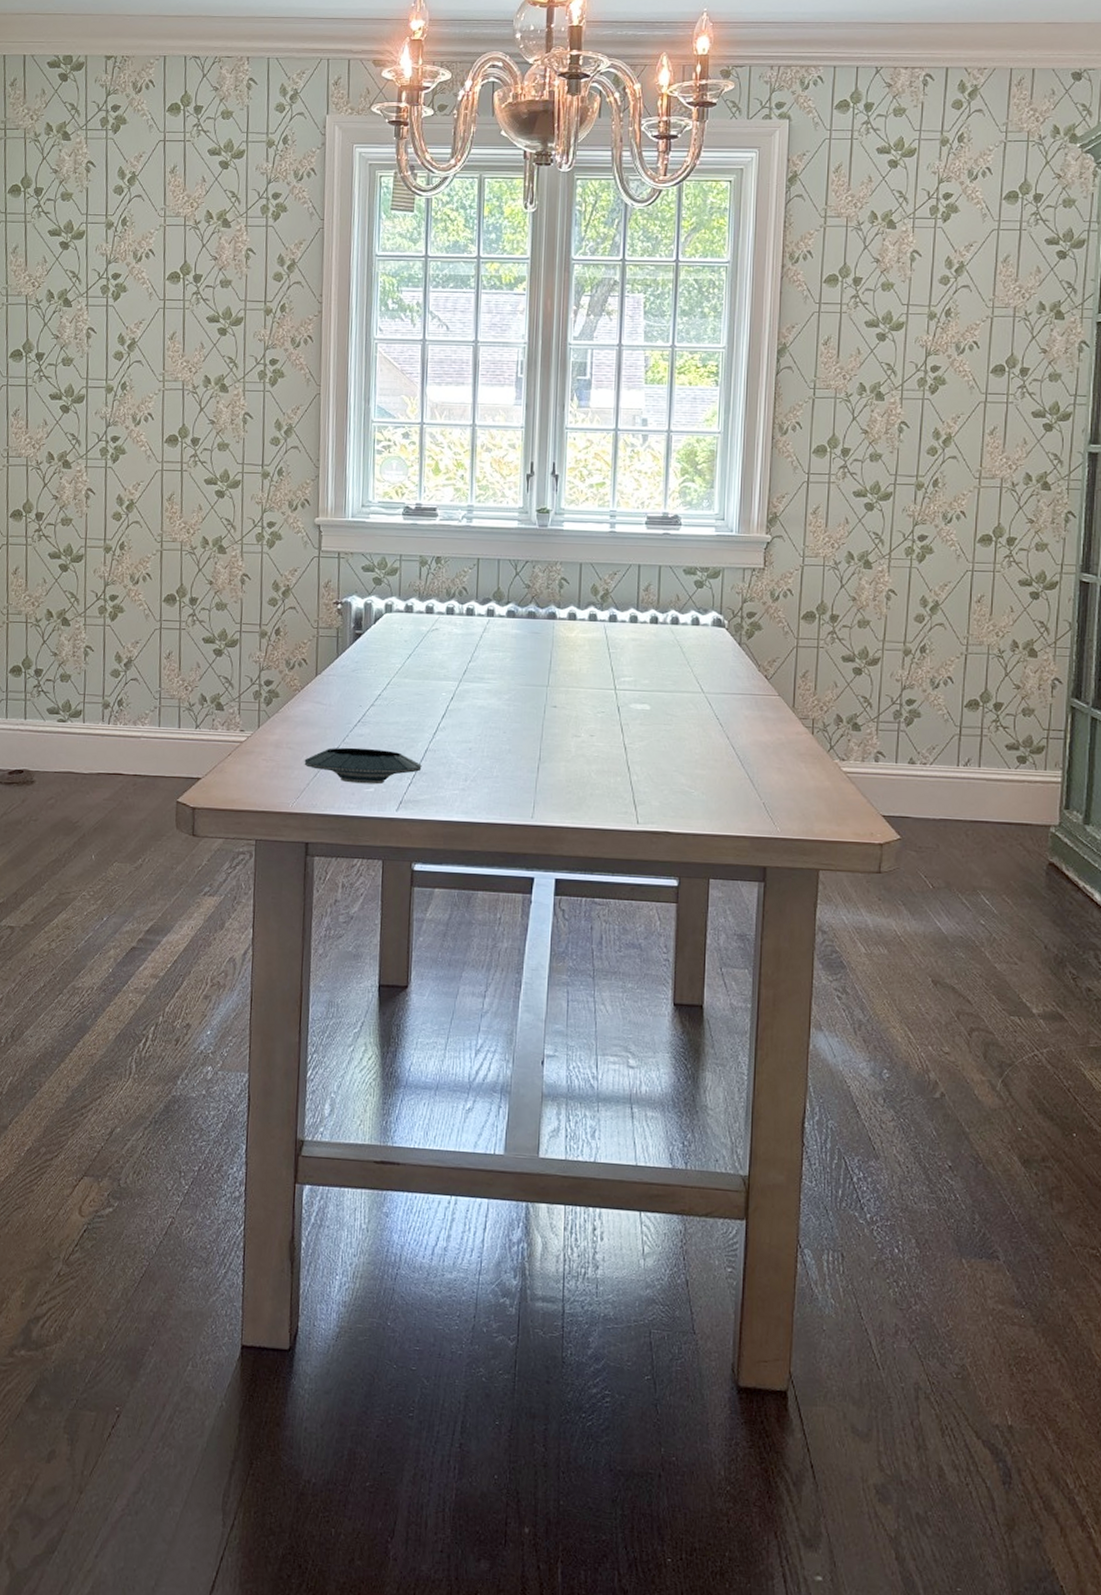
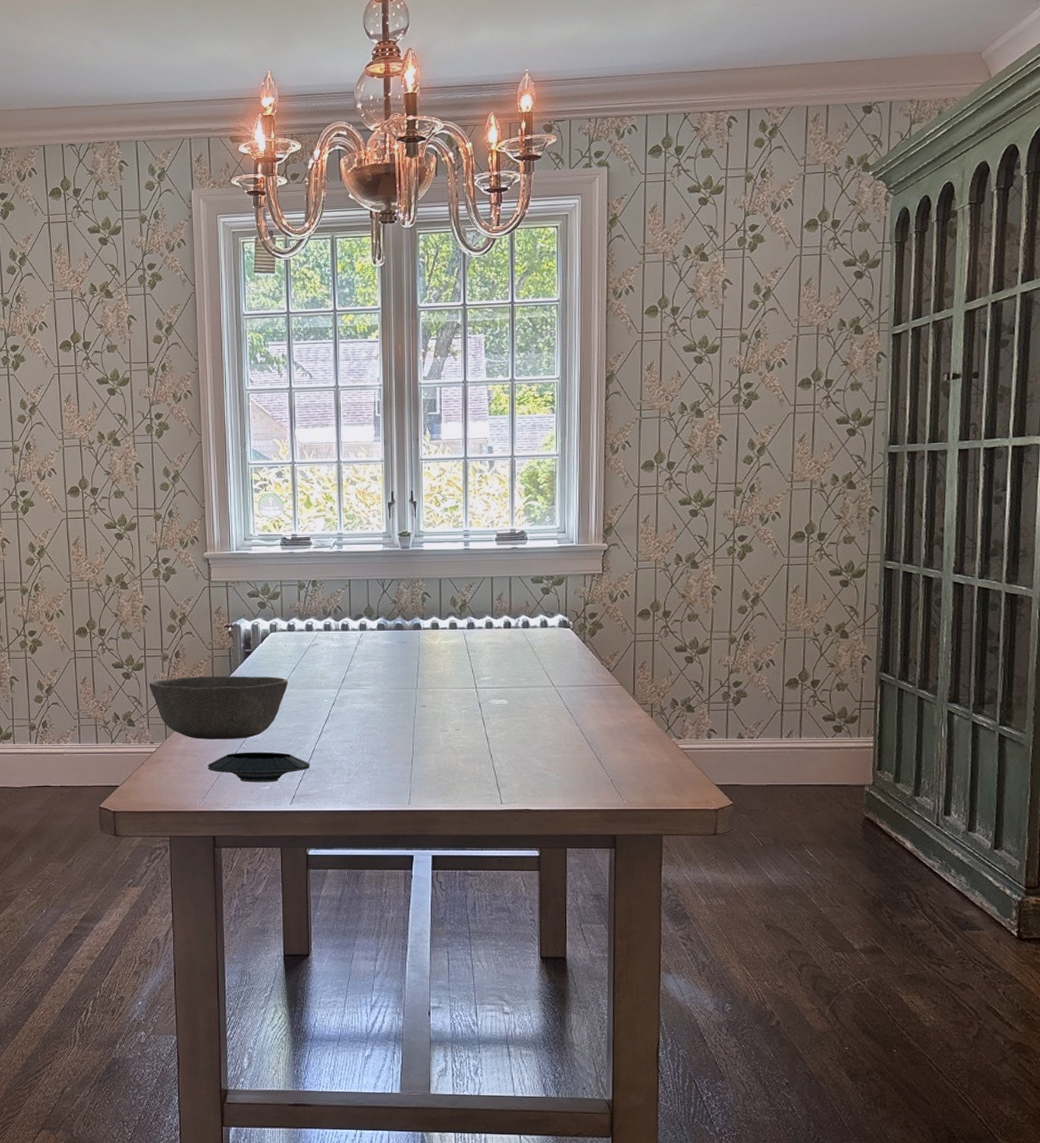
bowl: none [243,658,402,733] -> present [149,676,288,739]

